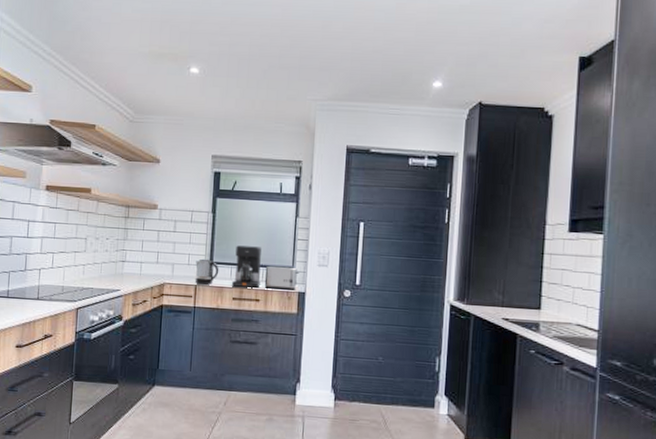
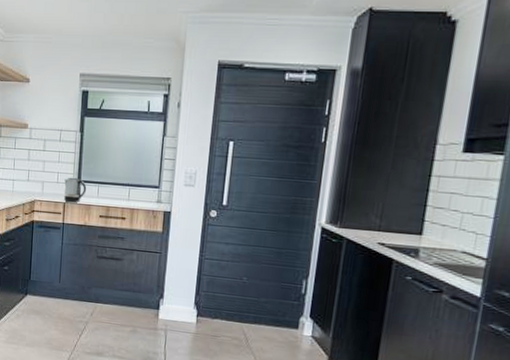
coffee maker: present [231,245,261,288] -> none [98,164,128,206]
toaster: present [264,265,300,290] -> none [130,184,166,209]

